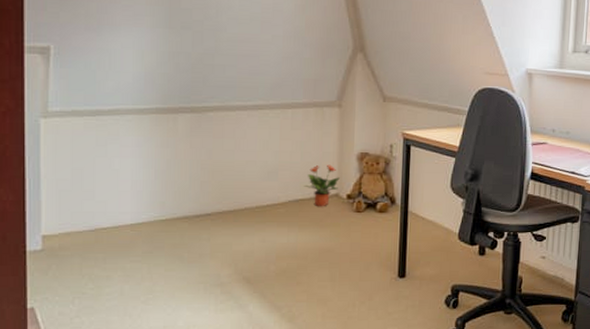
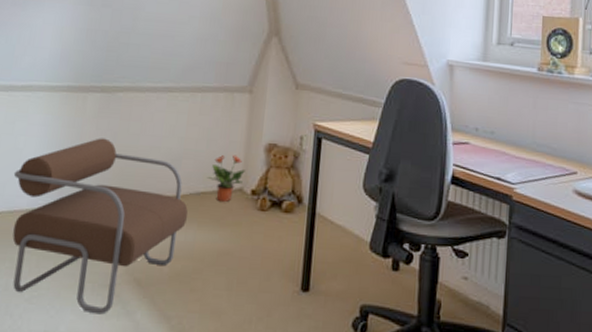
armchair: none [113,155,288,309] -> present [12,138,188,315]

